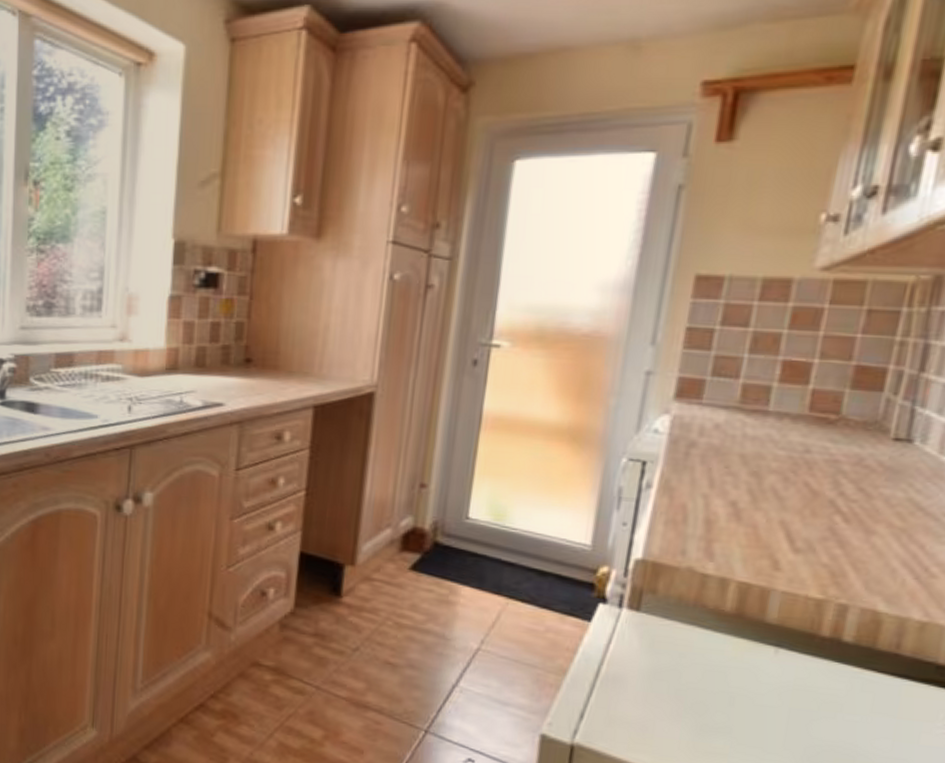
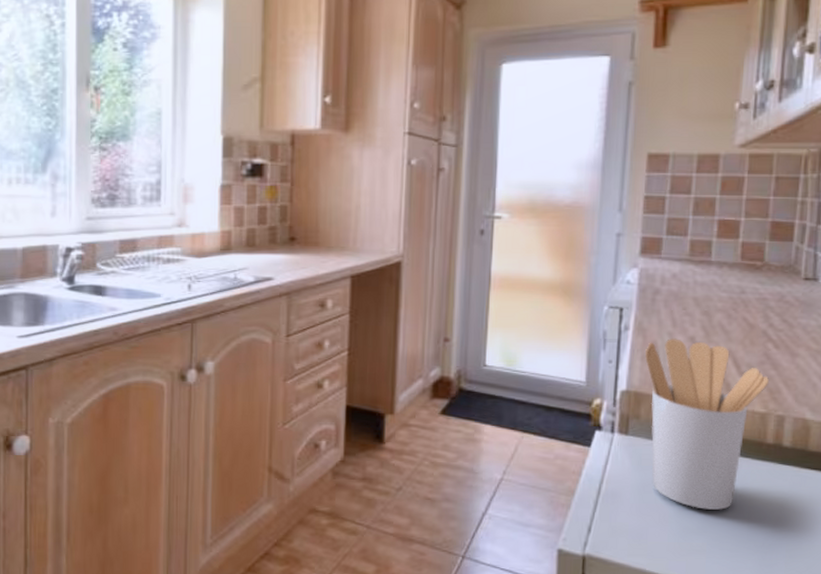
utensil holder: none [665,502,833,709] -> present [645,338,770,510]

